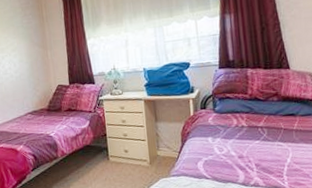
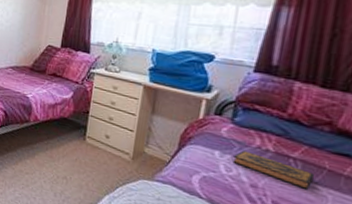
hardback book: none [222,131,277,148] -> present [232,151,315,190]

